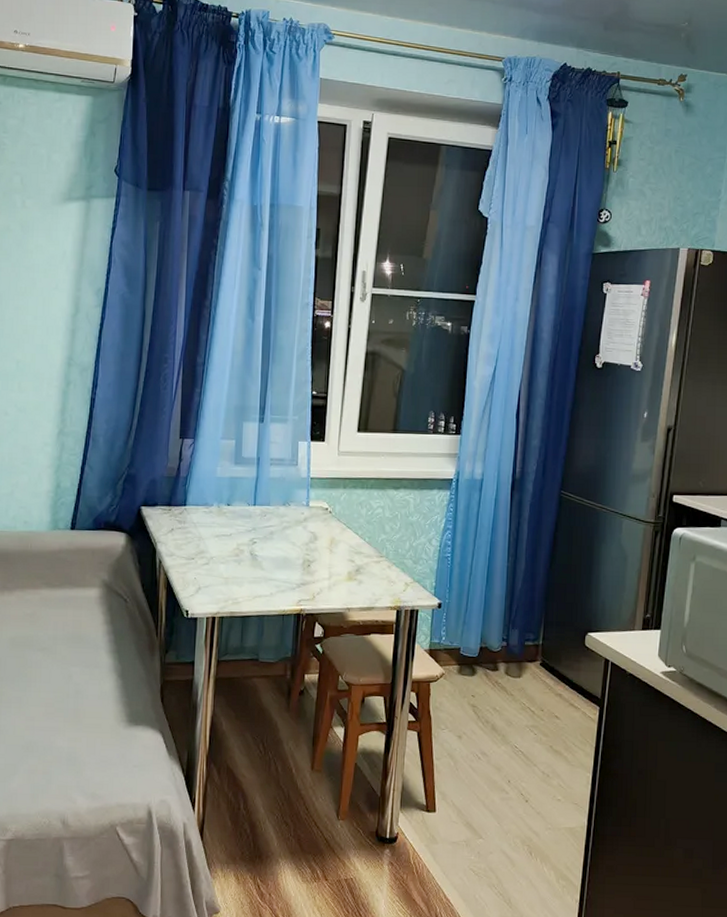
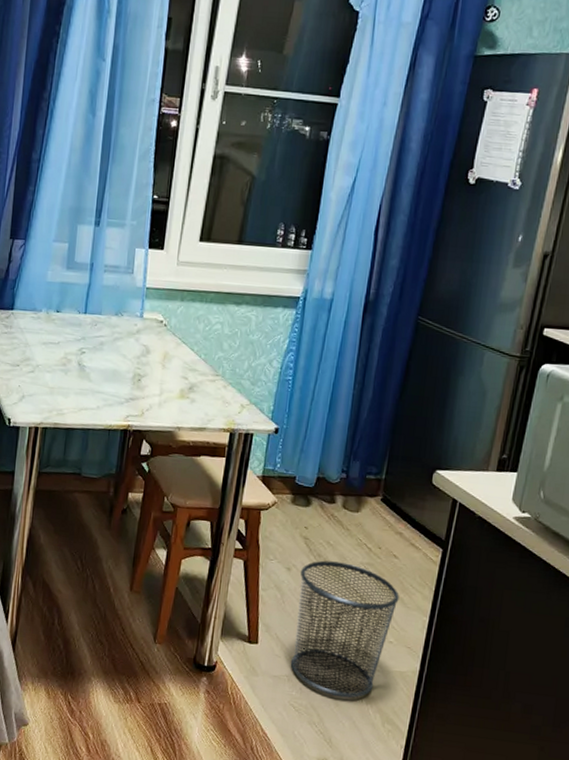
waste bin: none [467,726,563,858] -> present [290,560,400,698]

